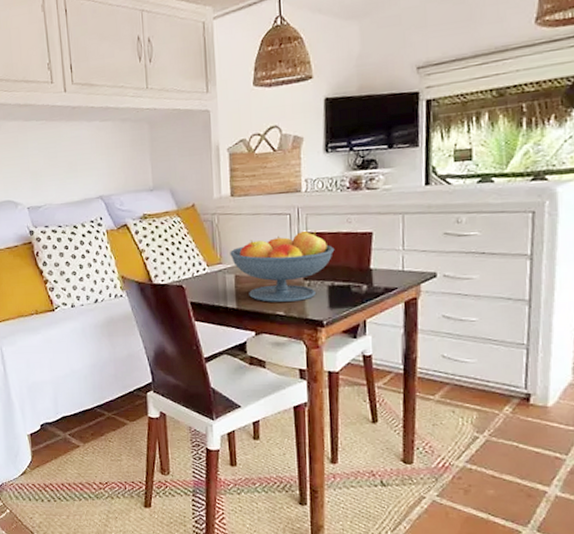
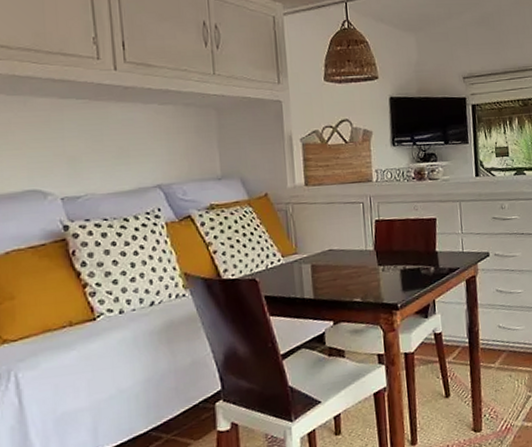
fruit bowl: present [230,230,335,302] -> none [305,217,405,290]

